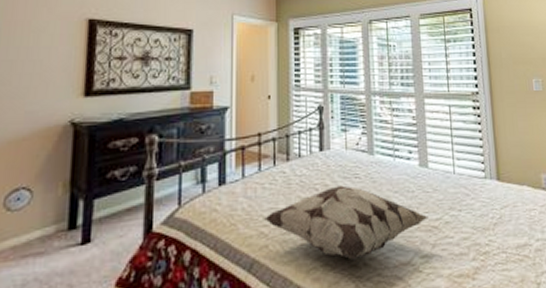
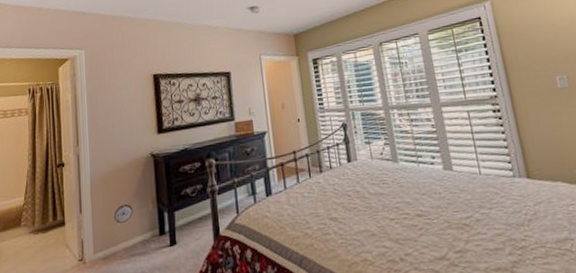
decorative pillow: present [264,185,430,262] -> none [307,191,460,257]

